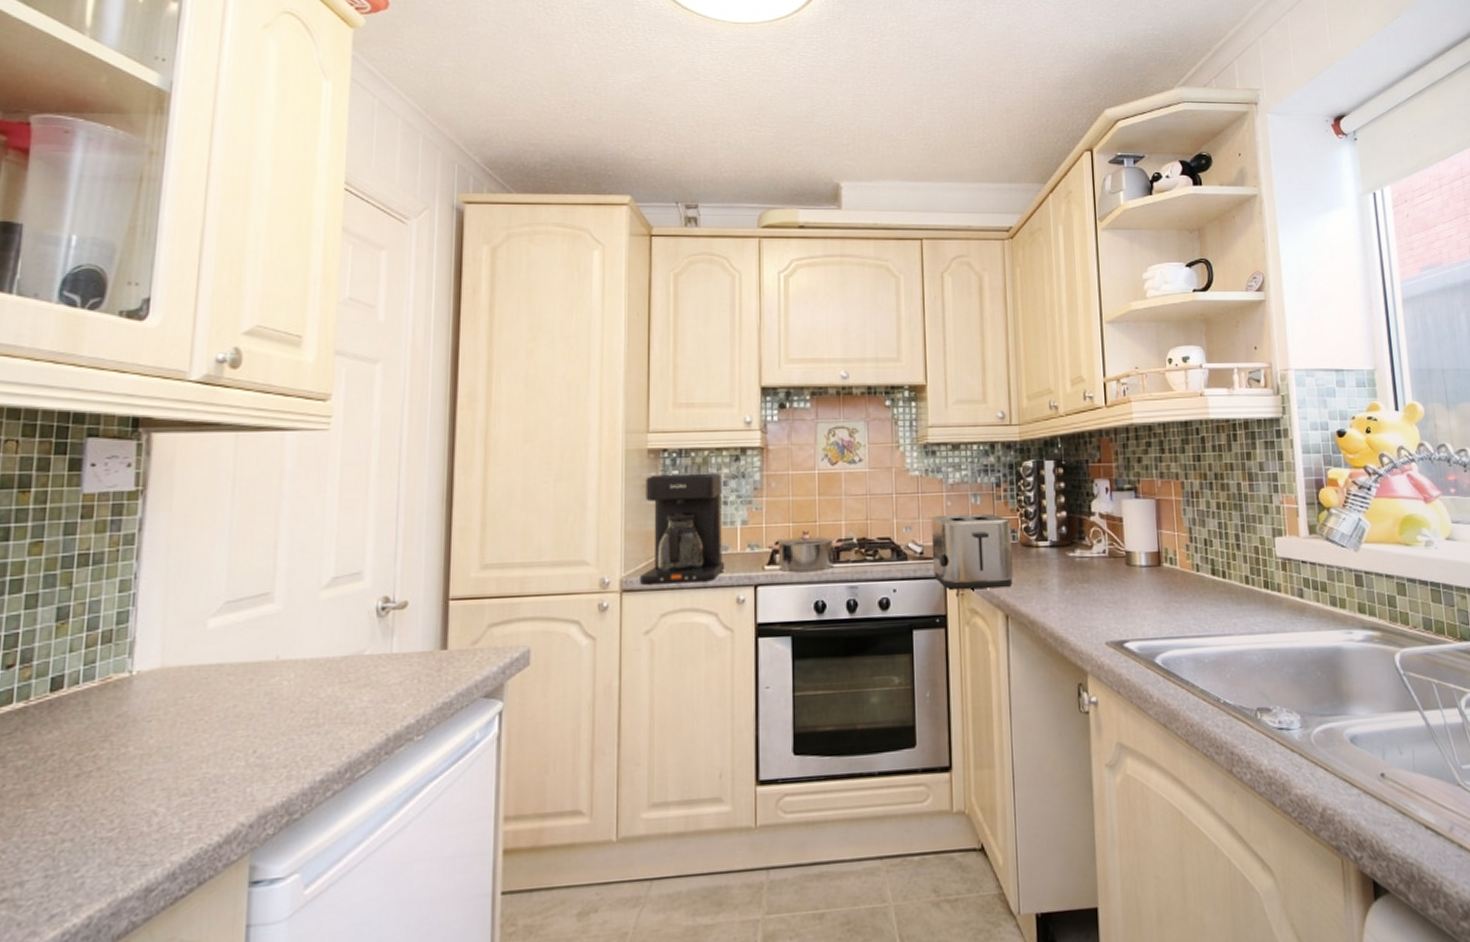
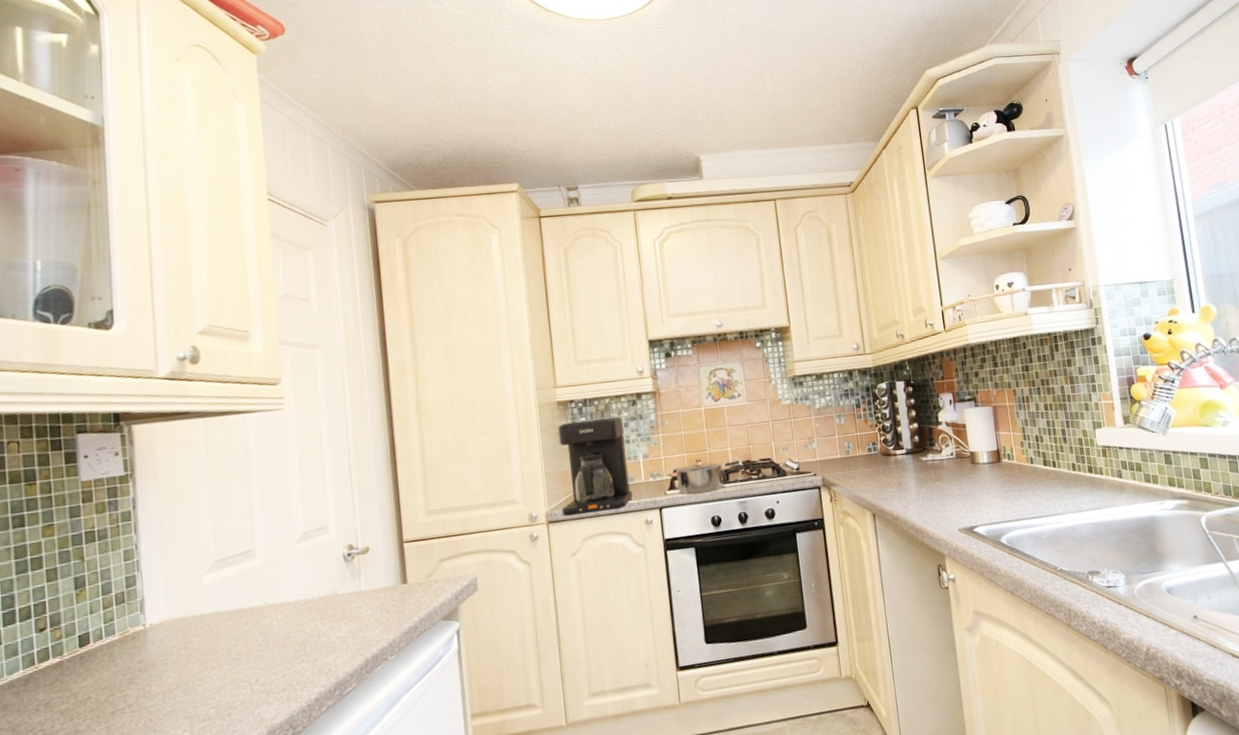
toaster: present [931,513,1014,591] -> none [803,431,877,498]

